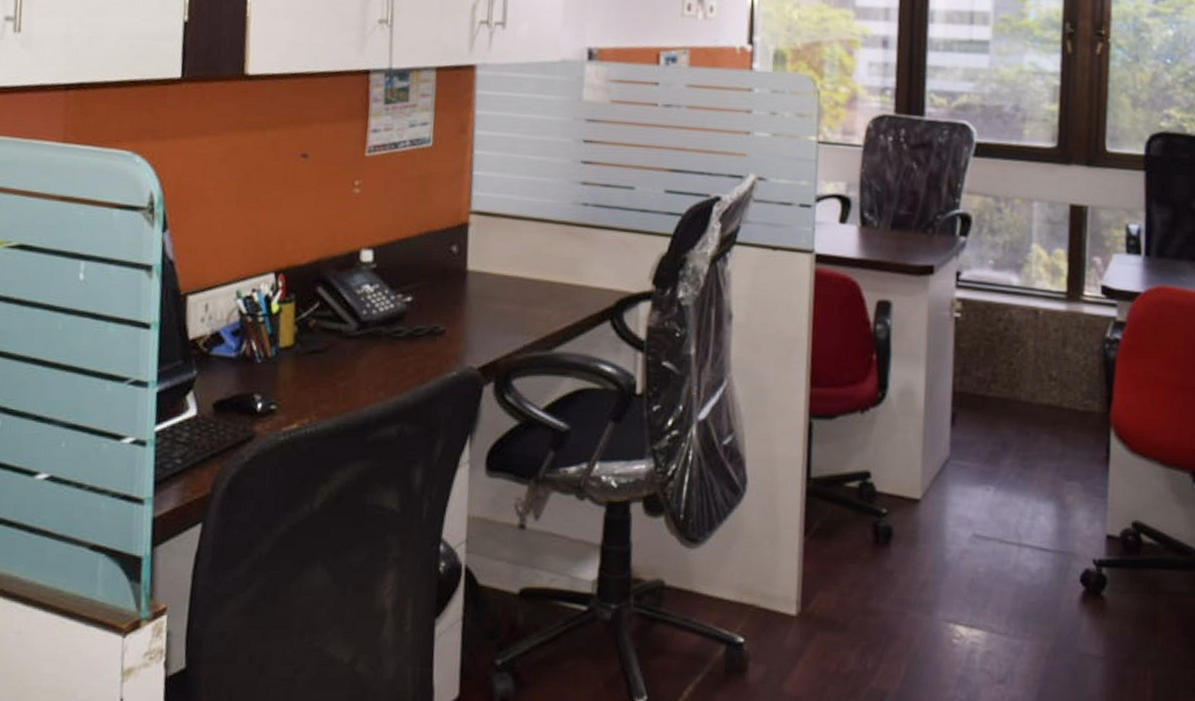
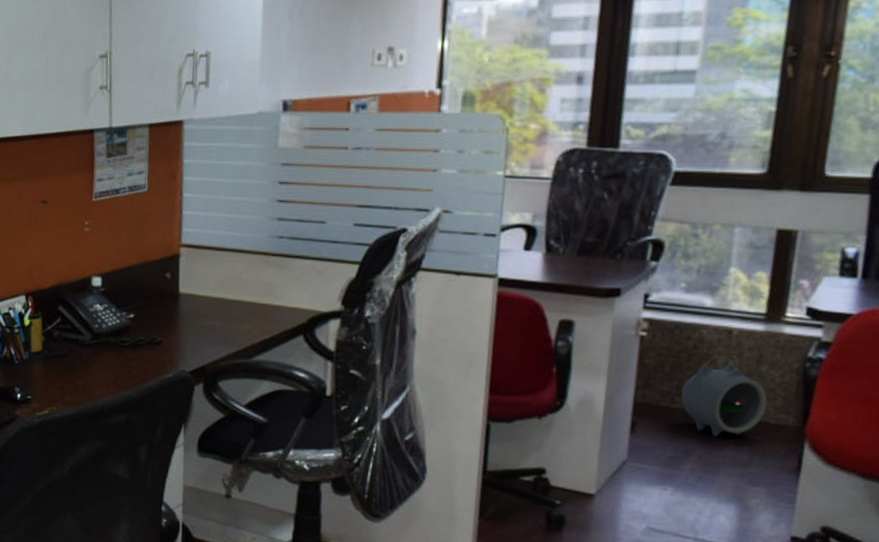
air purifier: none [995,337,1075,428] -> present [680,355,768,437]

